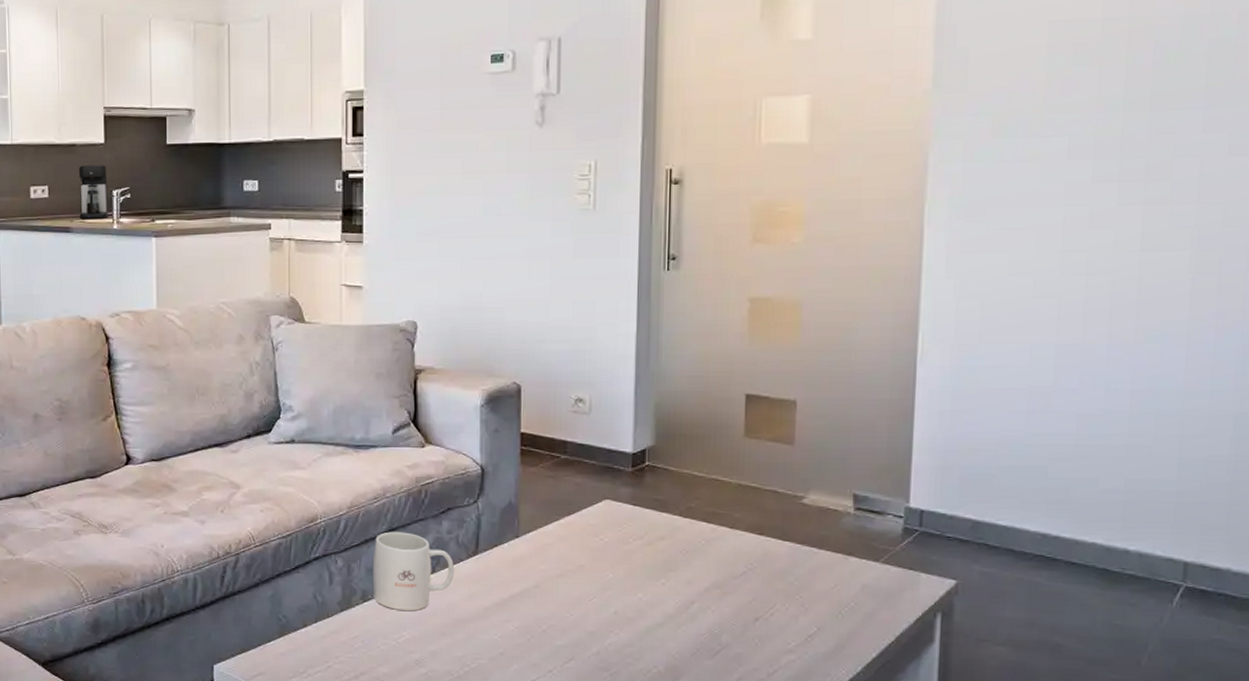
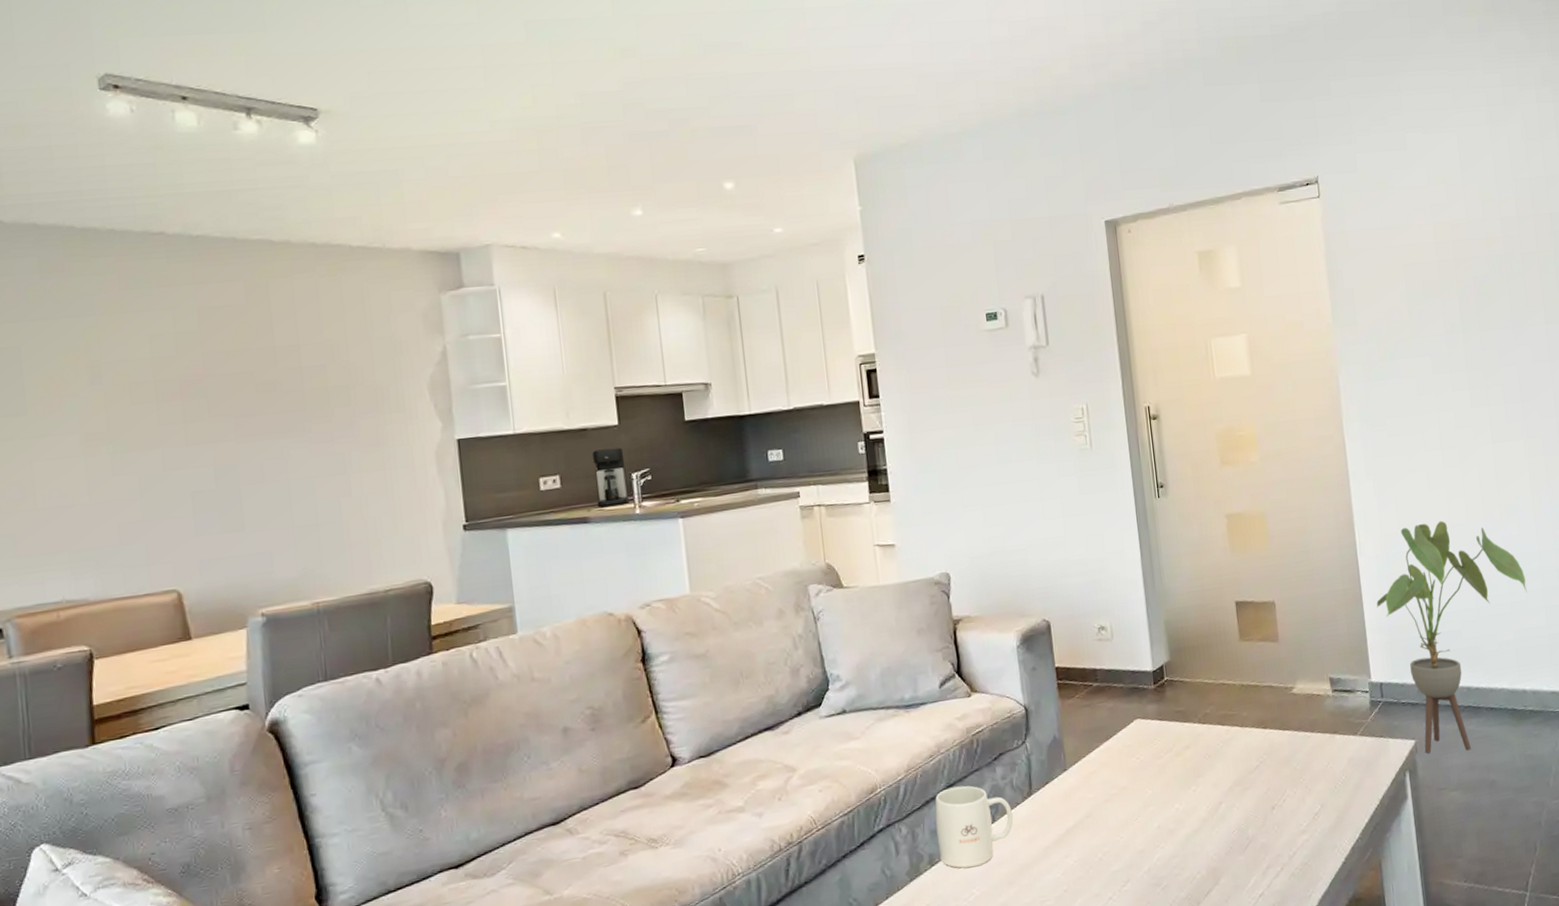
house plant: none [933,336,1157,605] -> present [1376,520,1527,753]

